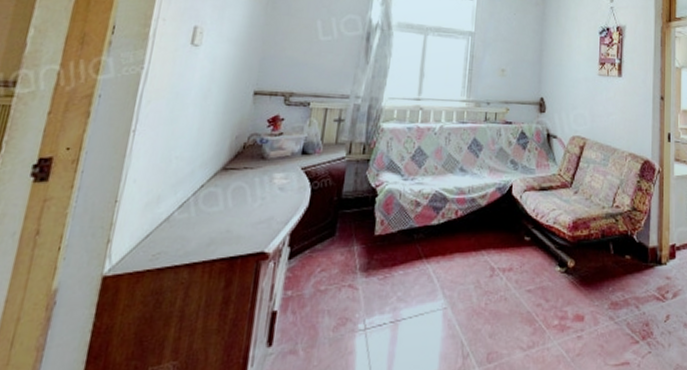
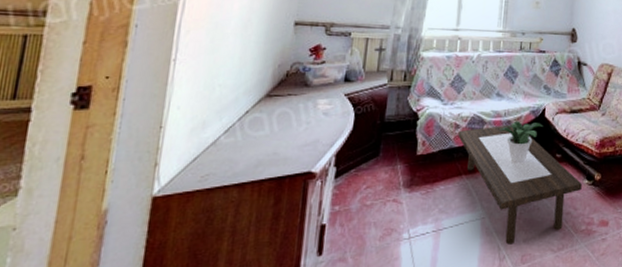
coffee table: none [418,203,554,340] -> present [458,124,582,245]
potted plant: none [463,198,510,247] -> present [499,121,543,164]

